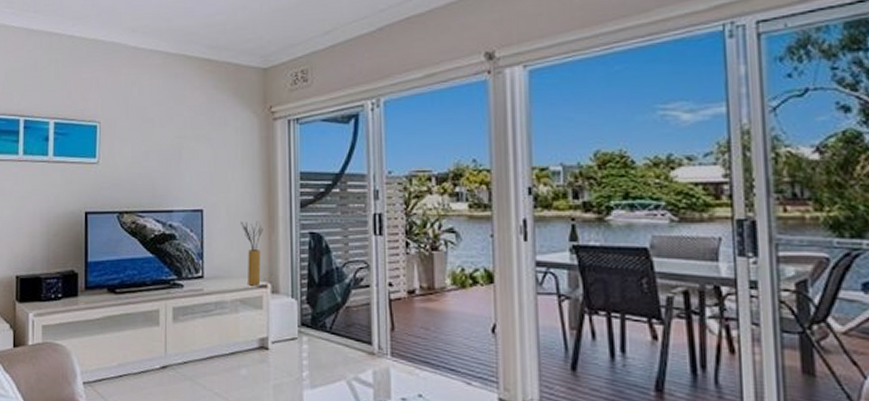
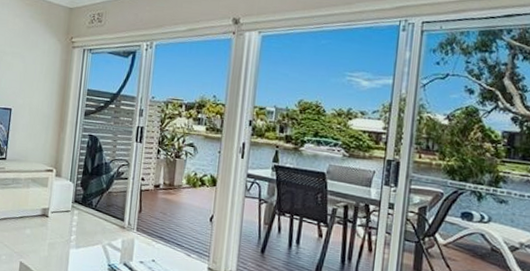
vase: present [240,221,263,286] -> none [38,120,55,170]

